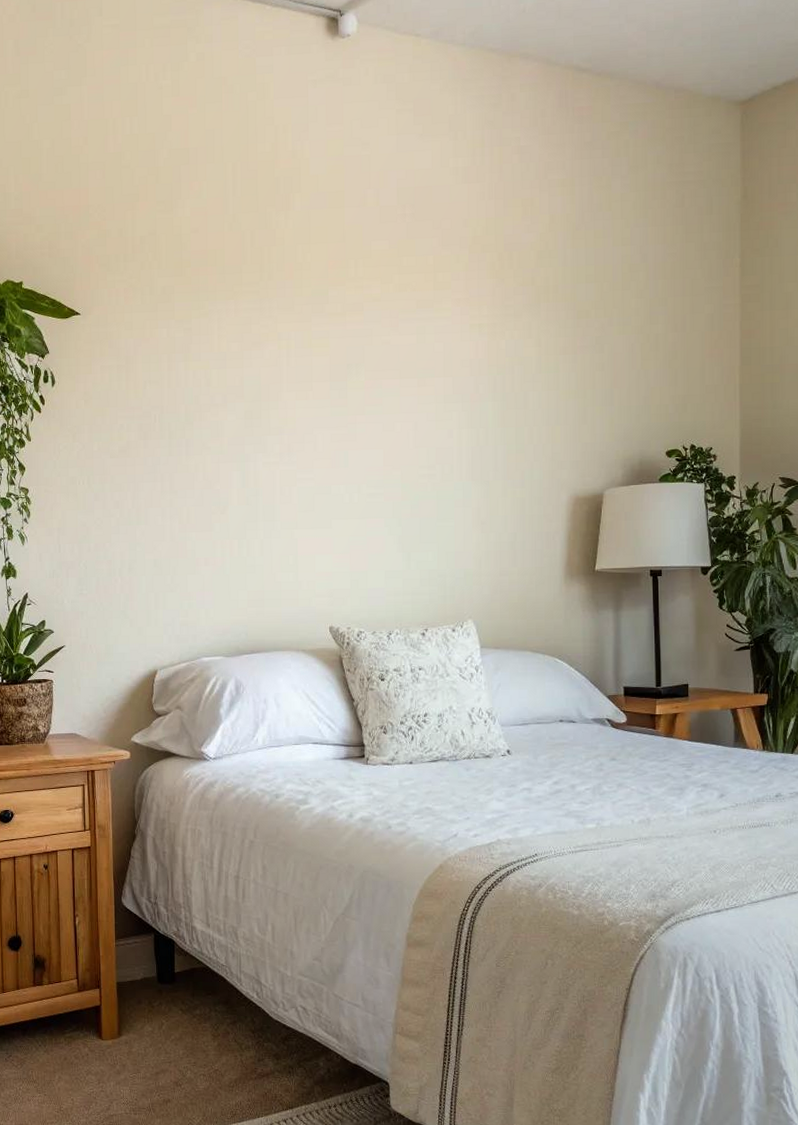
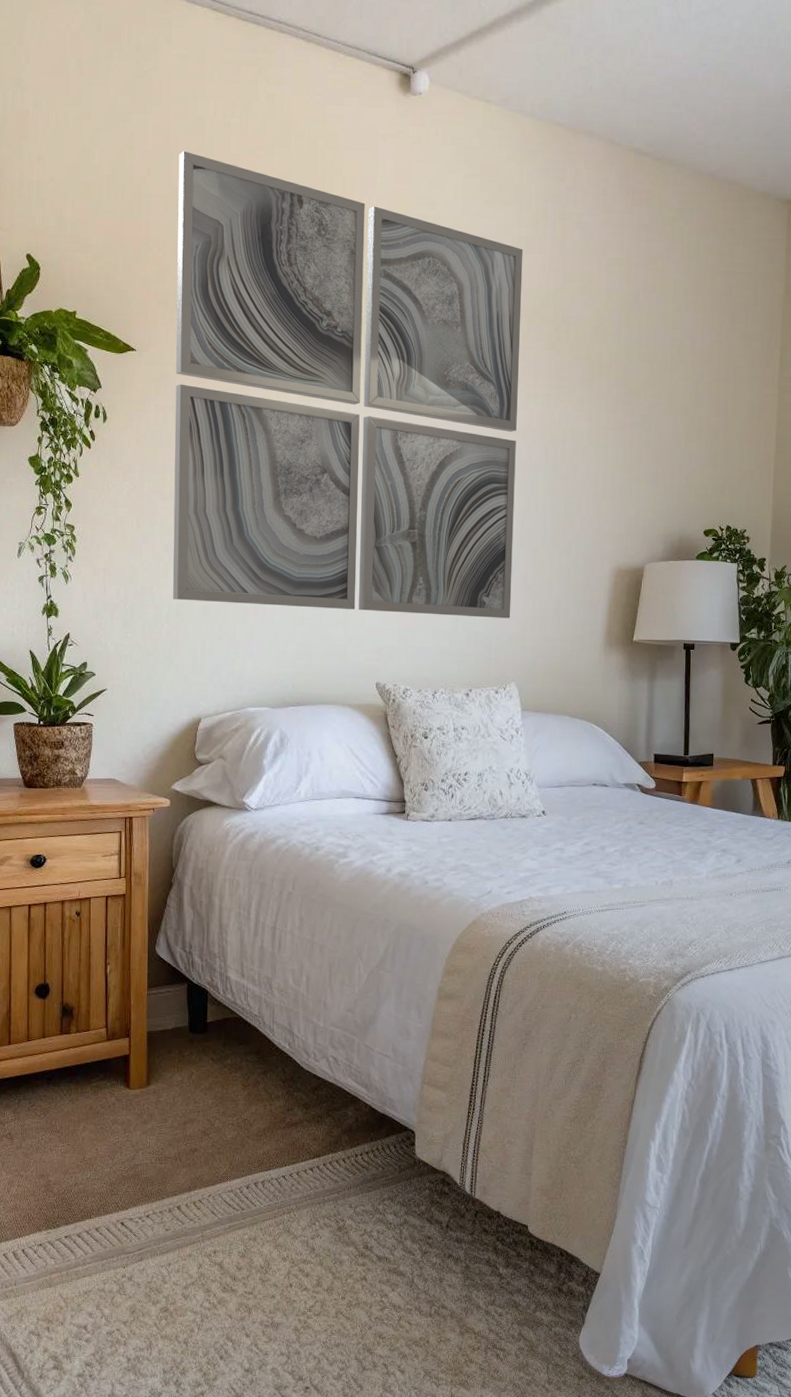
wall art: none [114,117,465,555] -> present [172,150,523,619]

